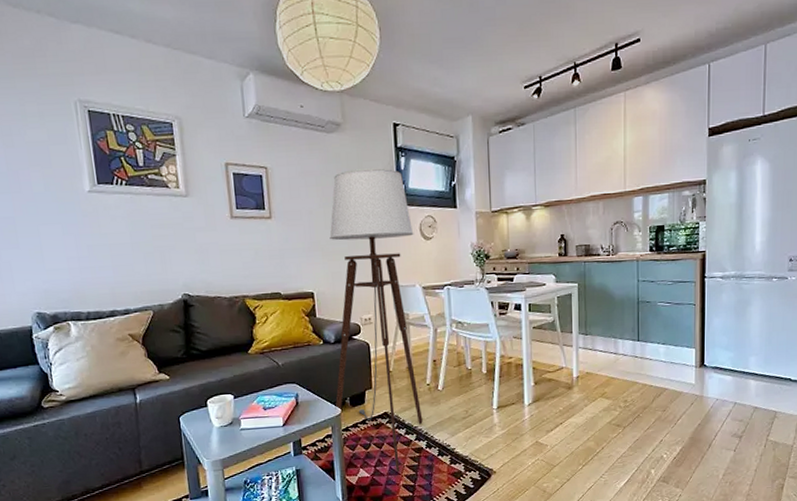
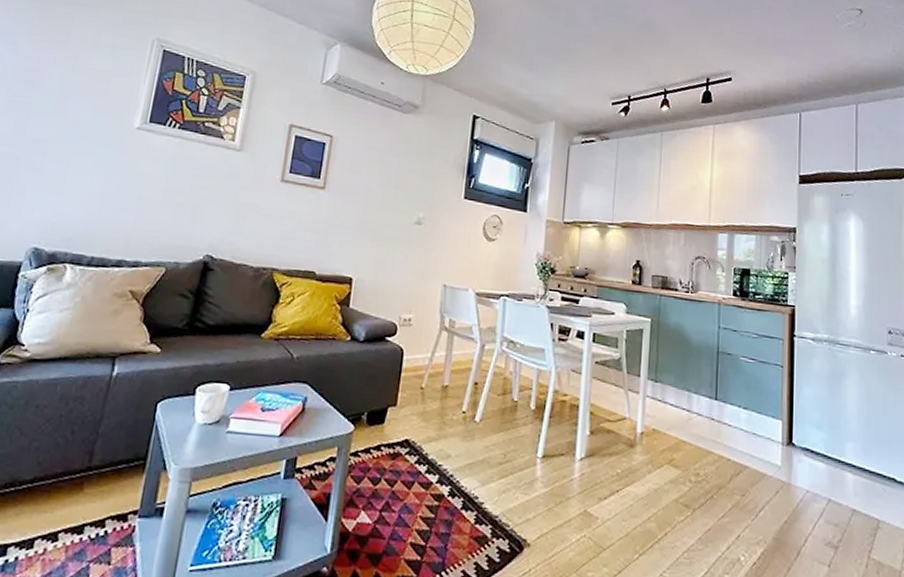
floor lamp: present [329,168,423,472] -> none [347,153,476,523]

